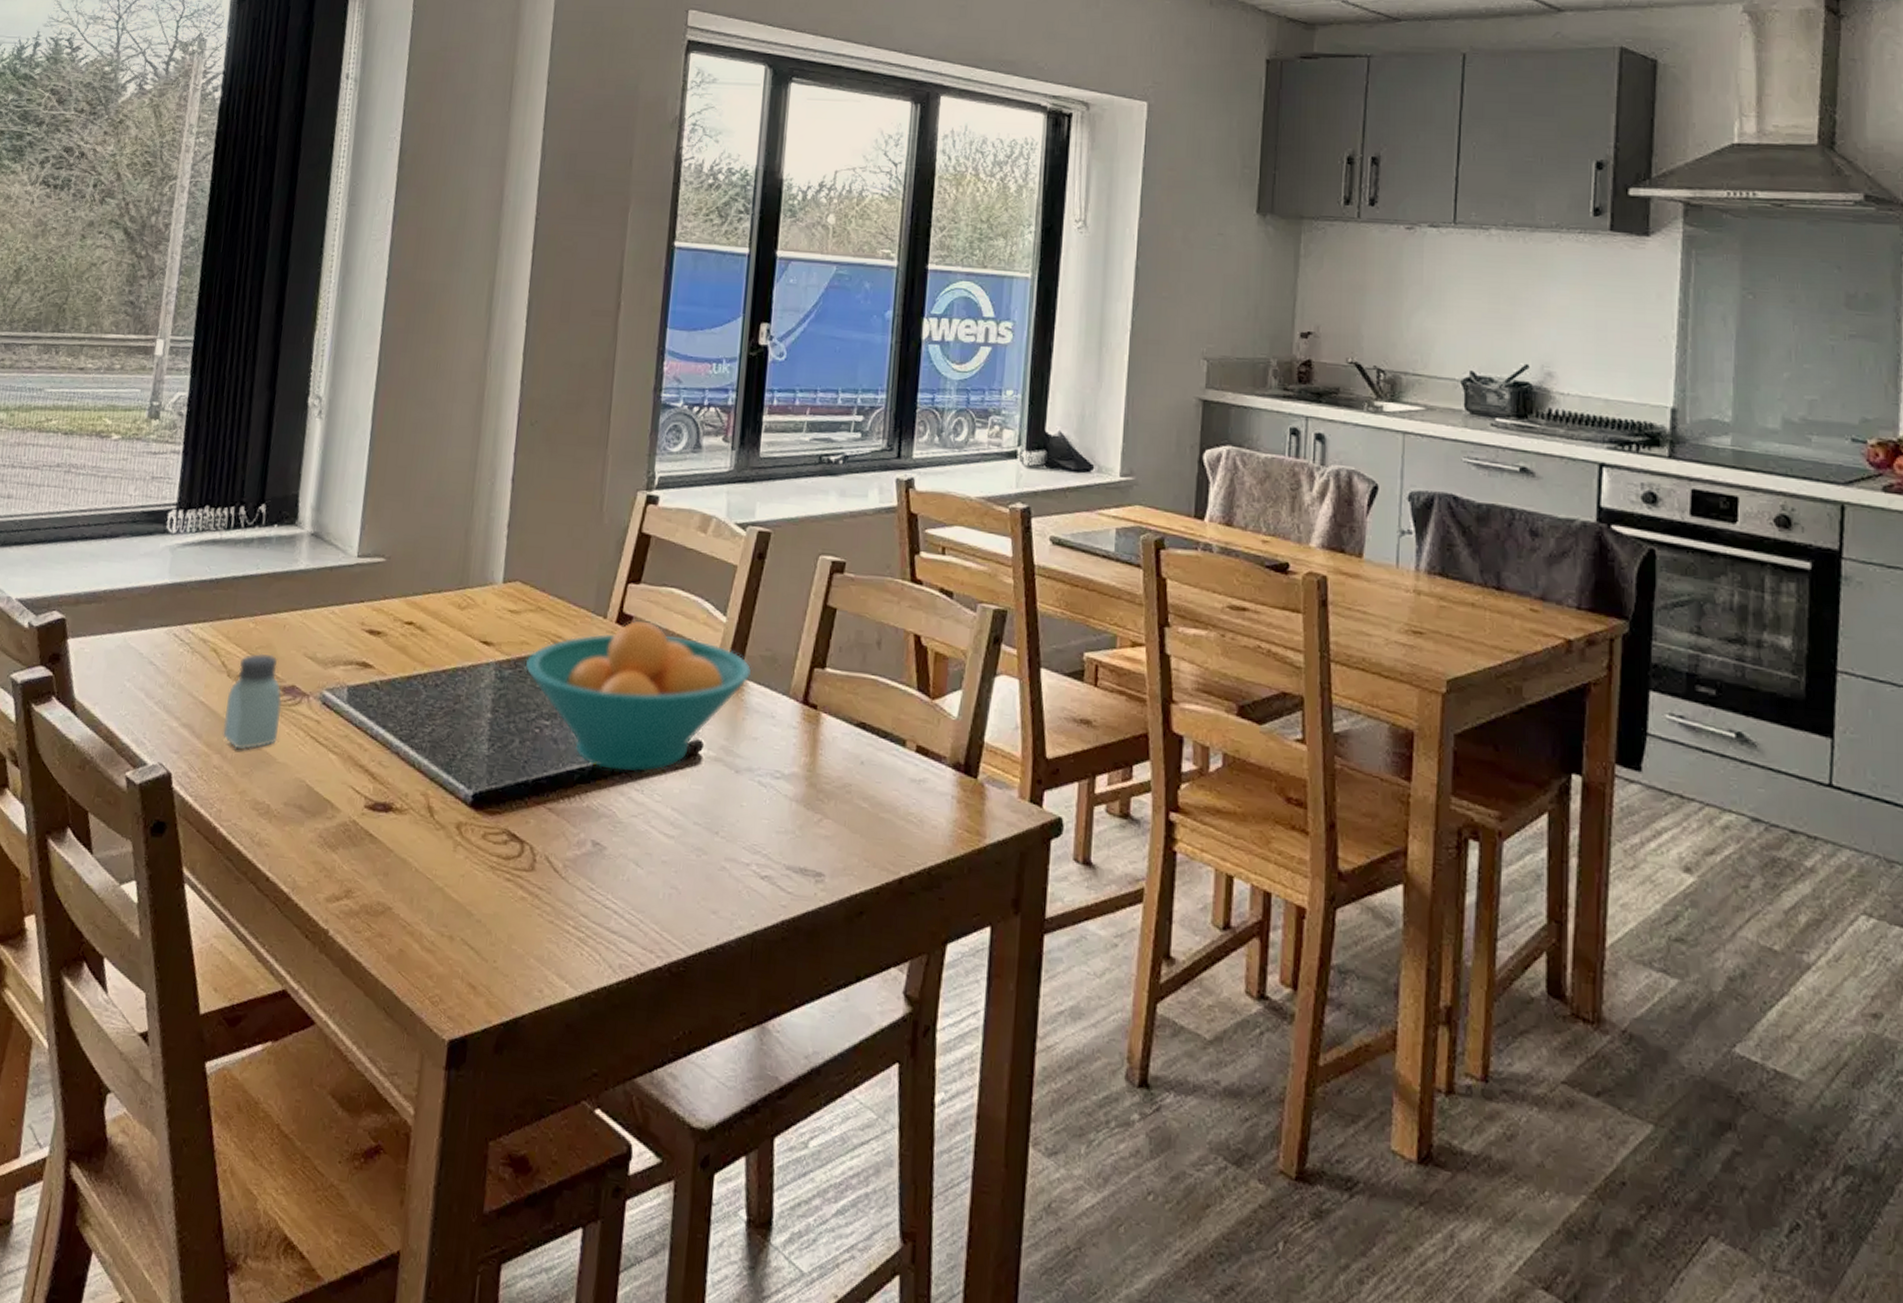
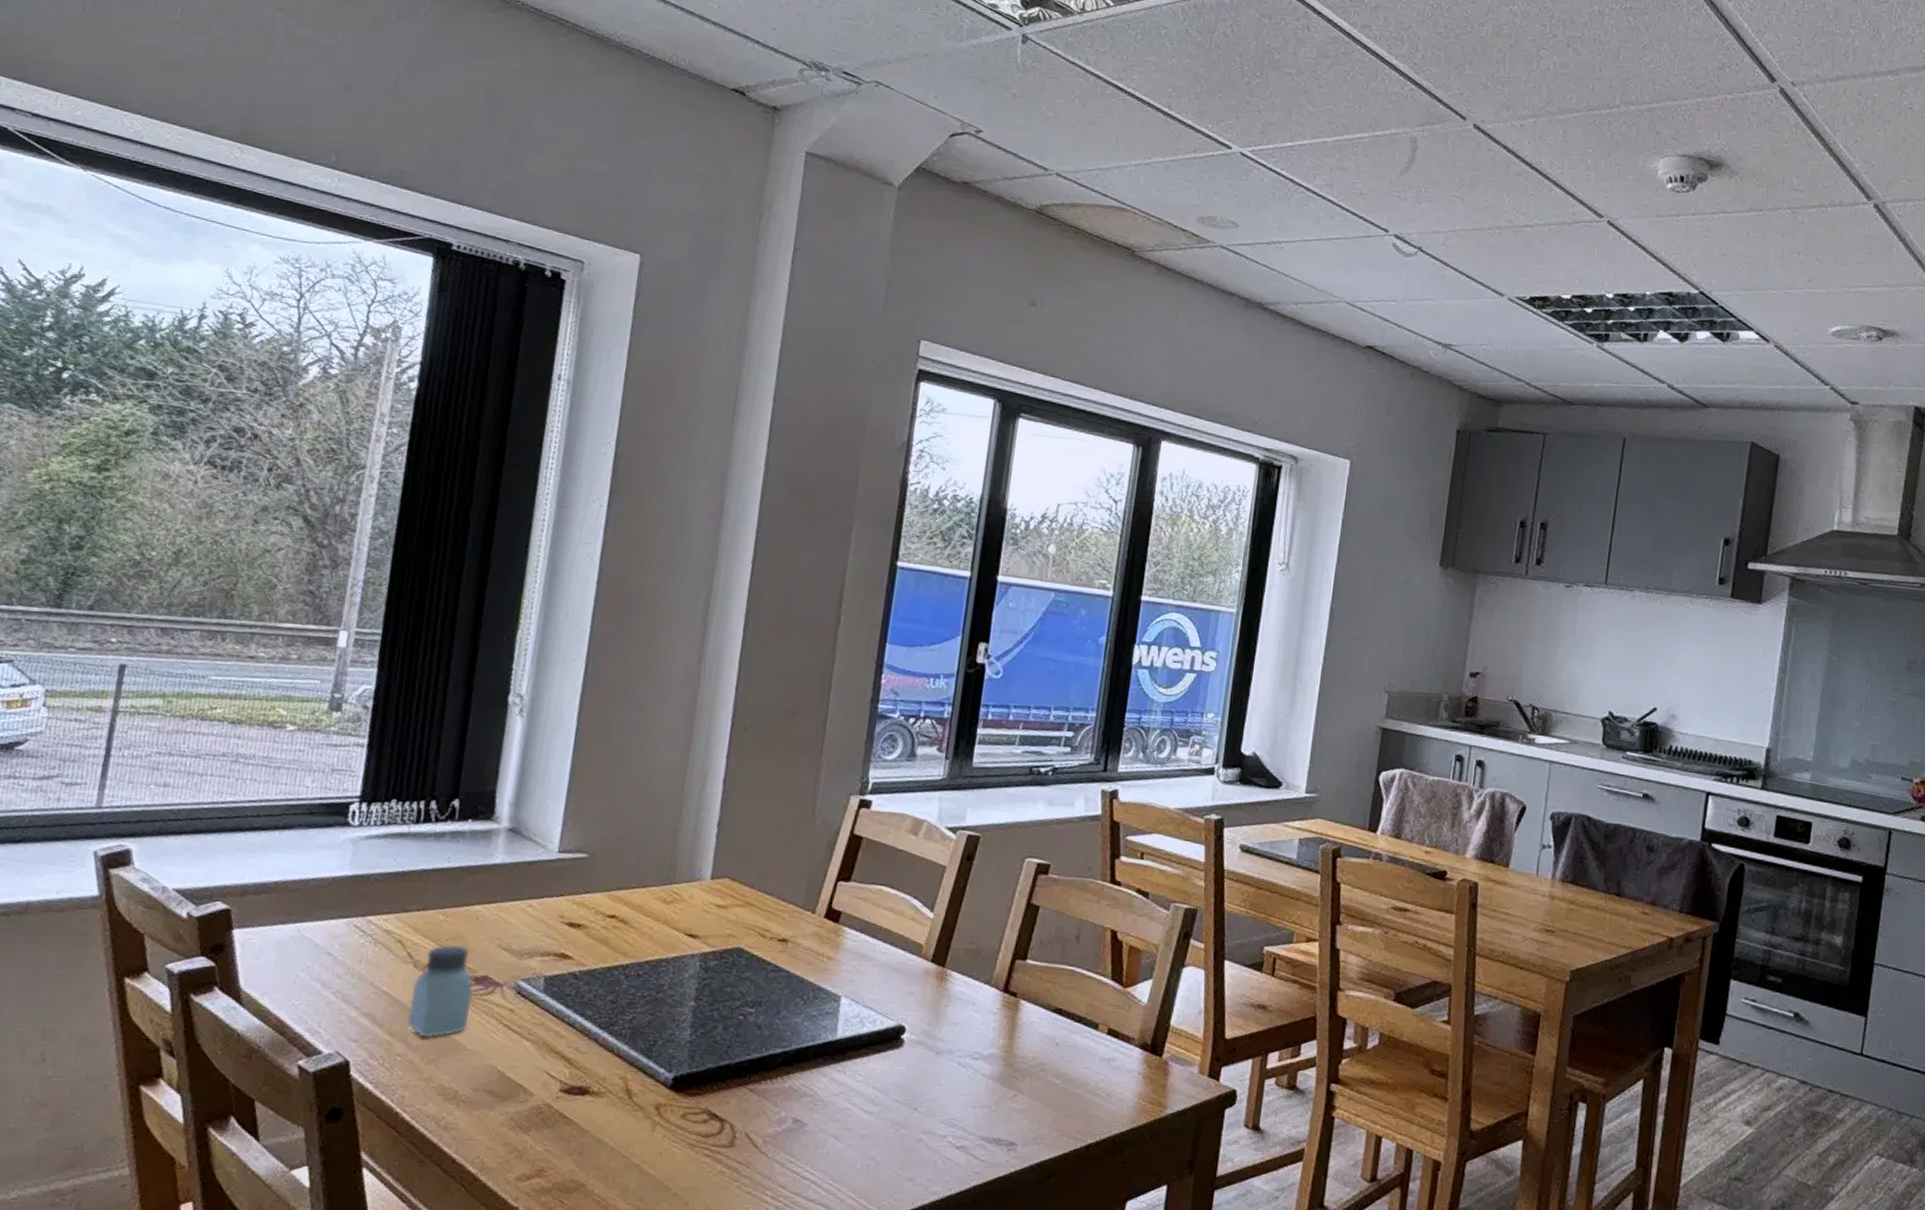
fruit bowl: present [525,620,752,772] -> none [730,915,957,1055]

